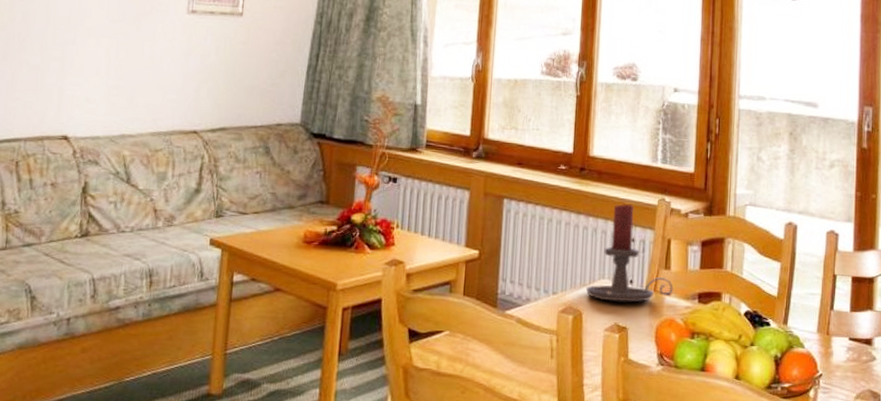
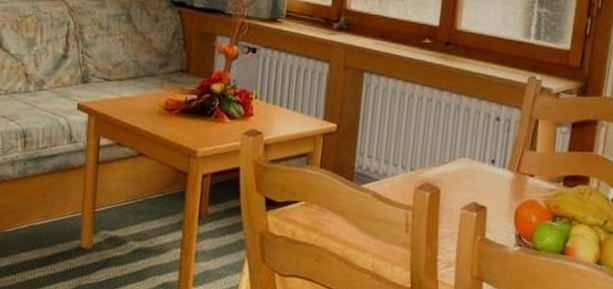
candle holder: present [585,203,674,303] -> none [445,81,538,183]

